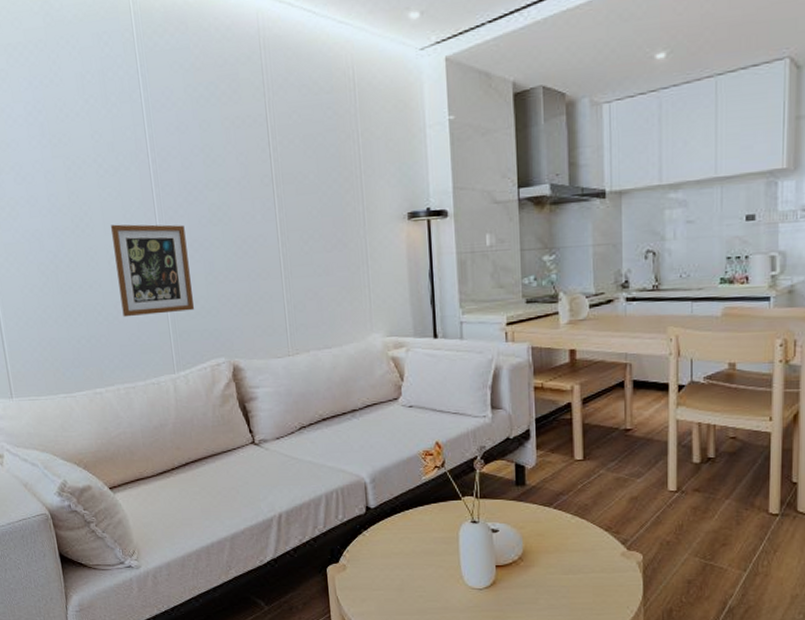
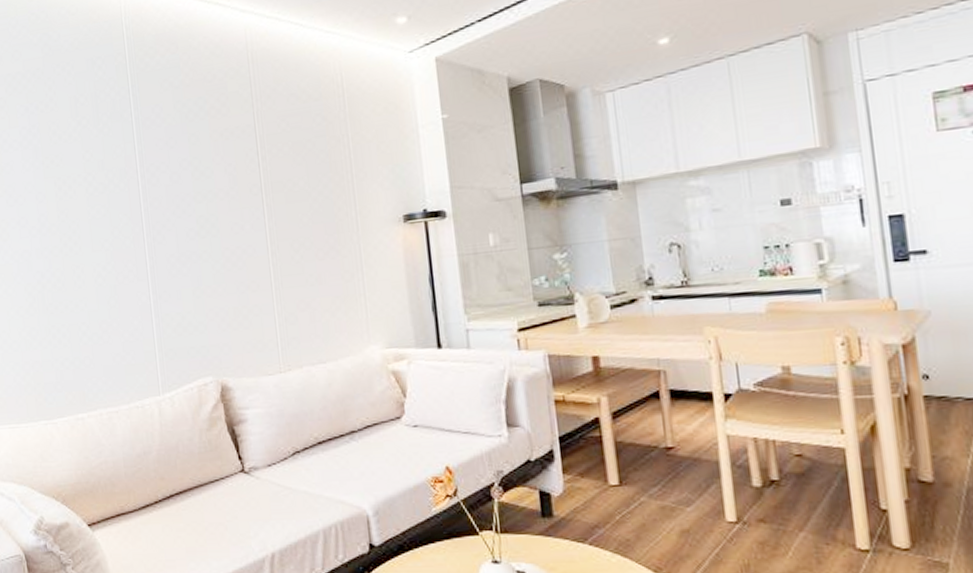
picture frame: present [111,224,194,318] -> none [99,238,181,337]

